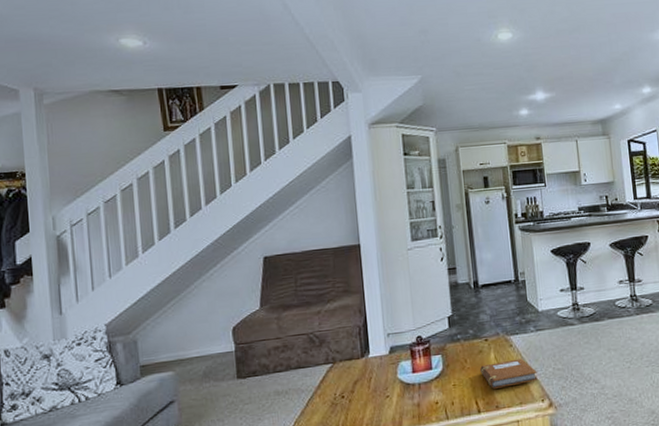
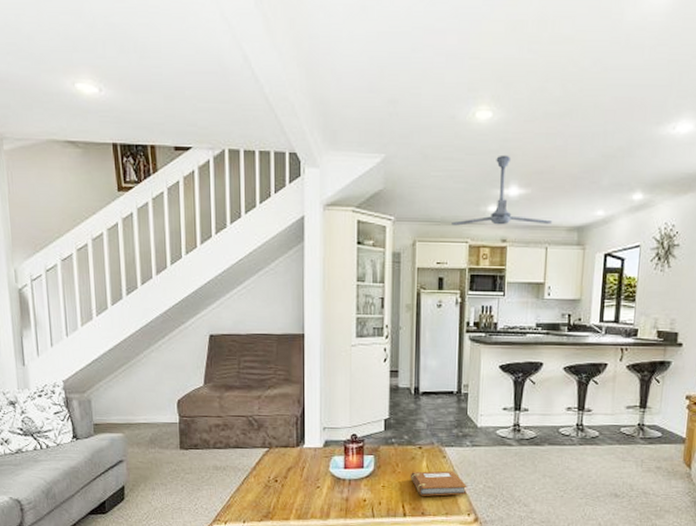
ceiling fan: none [489,66,578,130] -> present [451,154,552,226]

